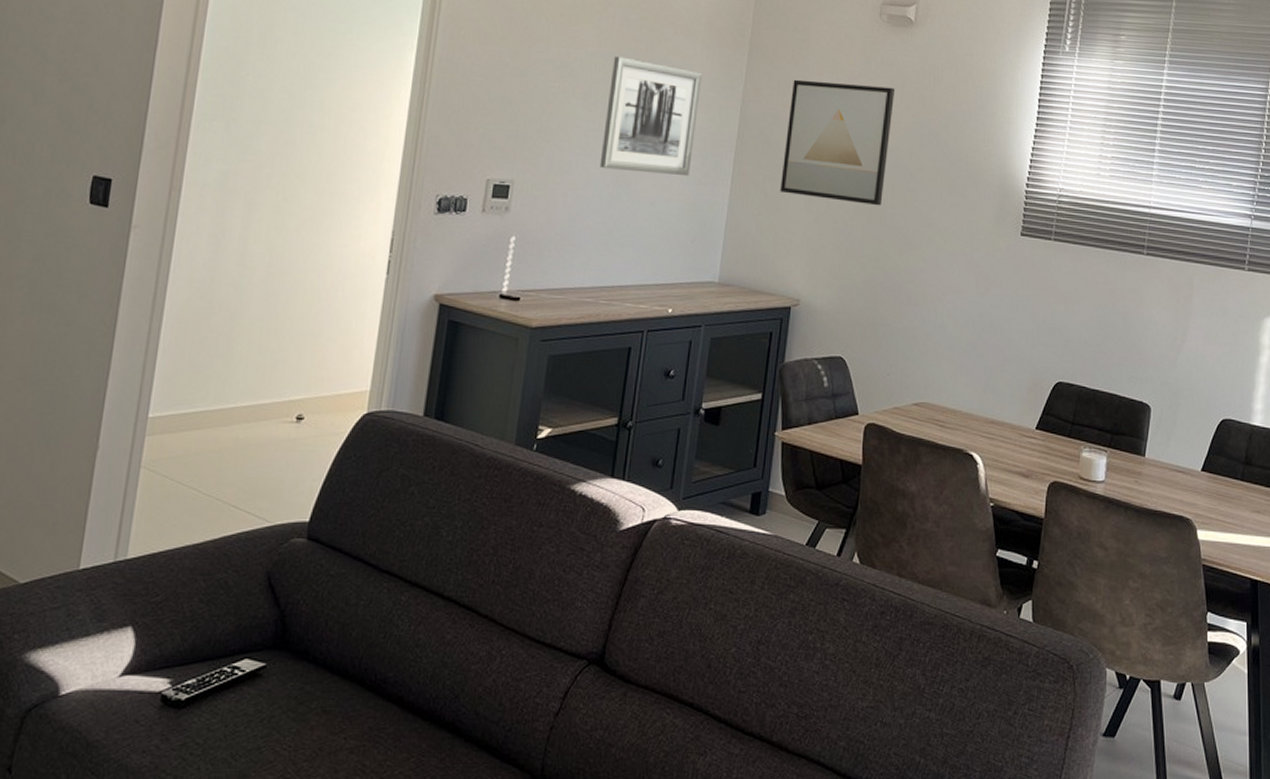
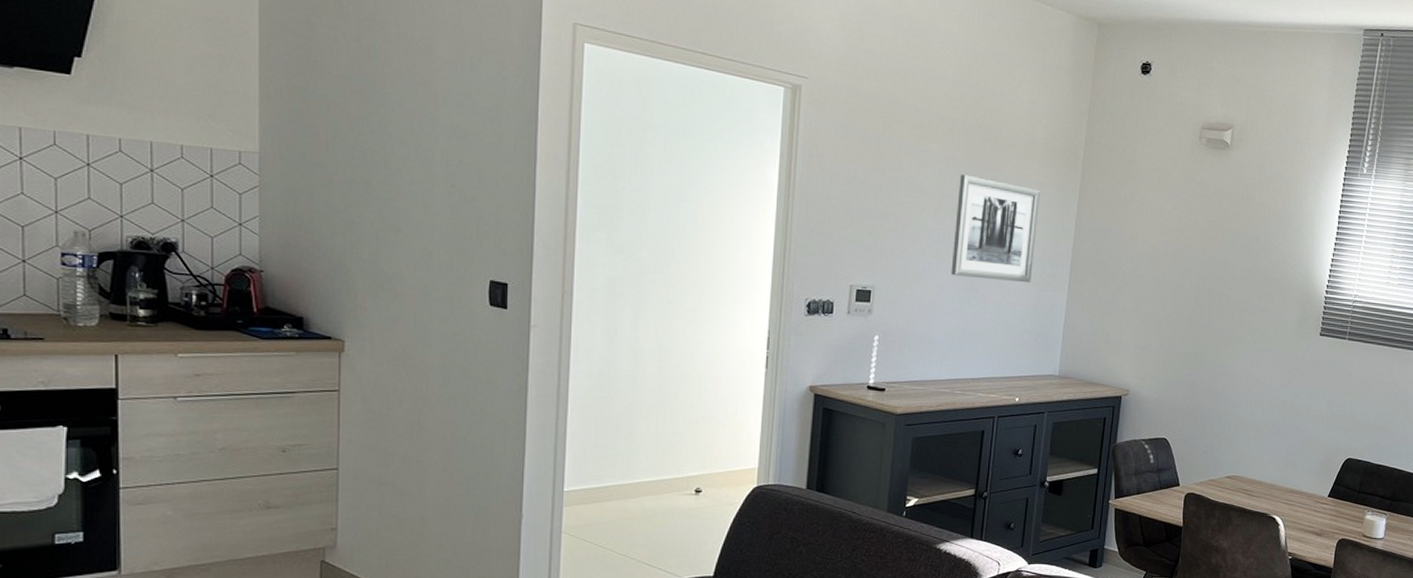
wall art: present [780,79,896,206] -> none [1111,196,1213,310]

